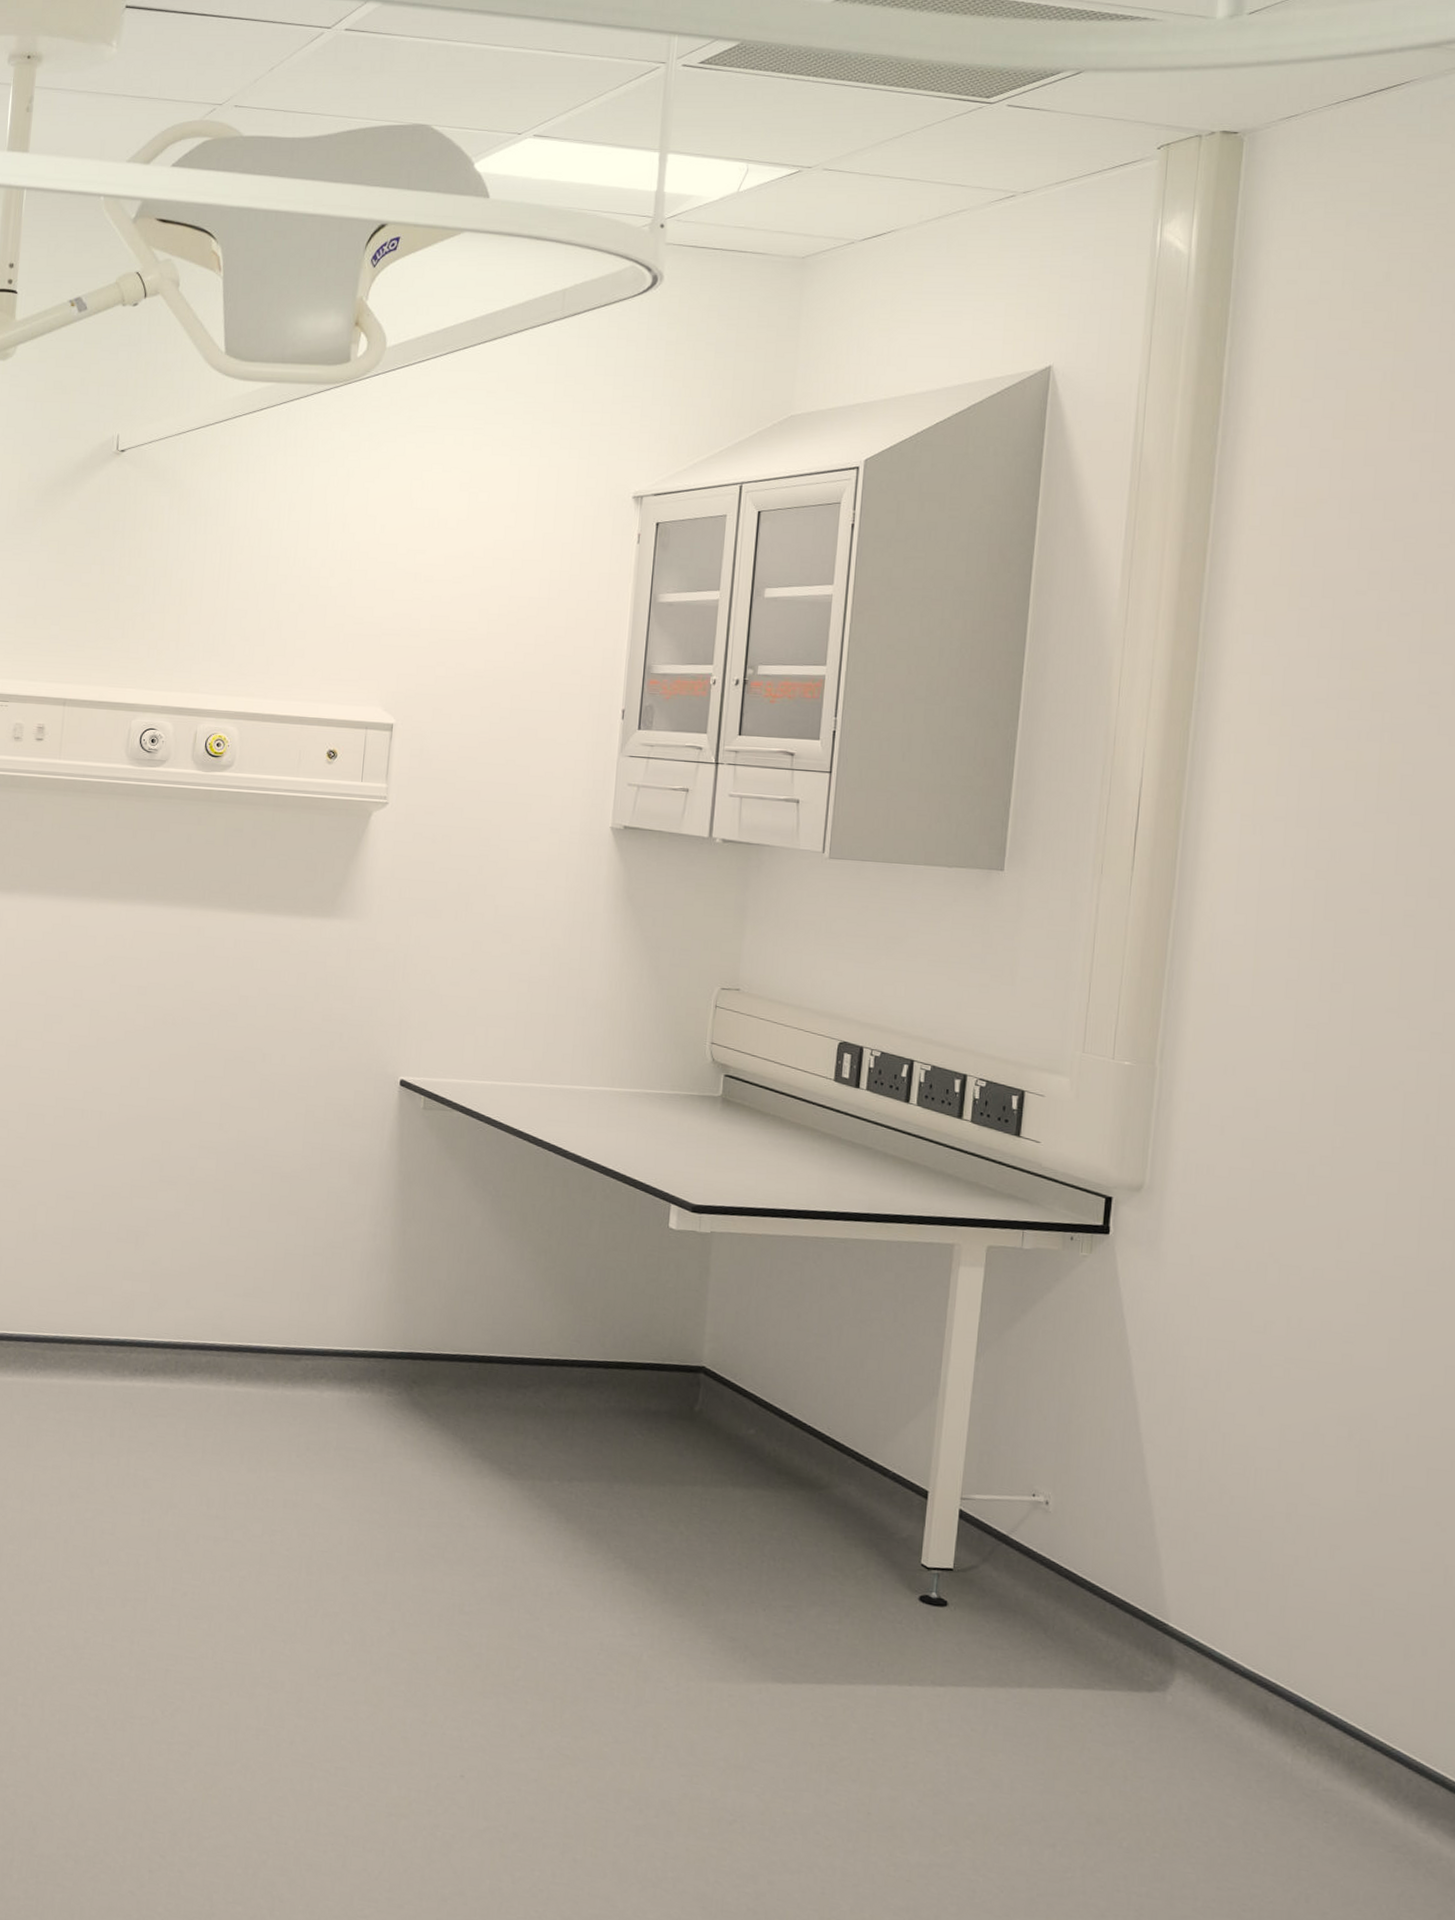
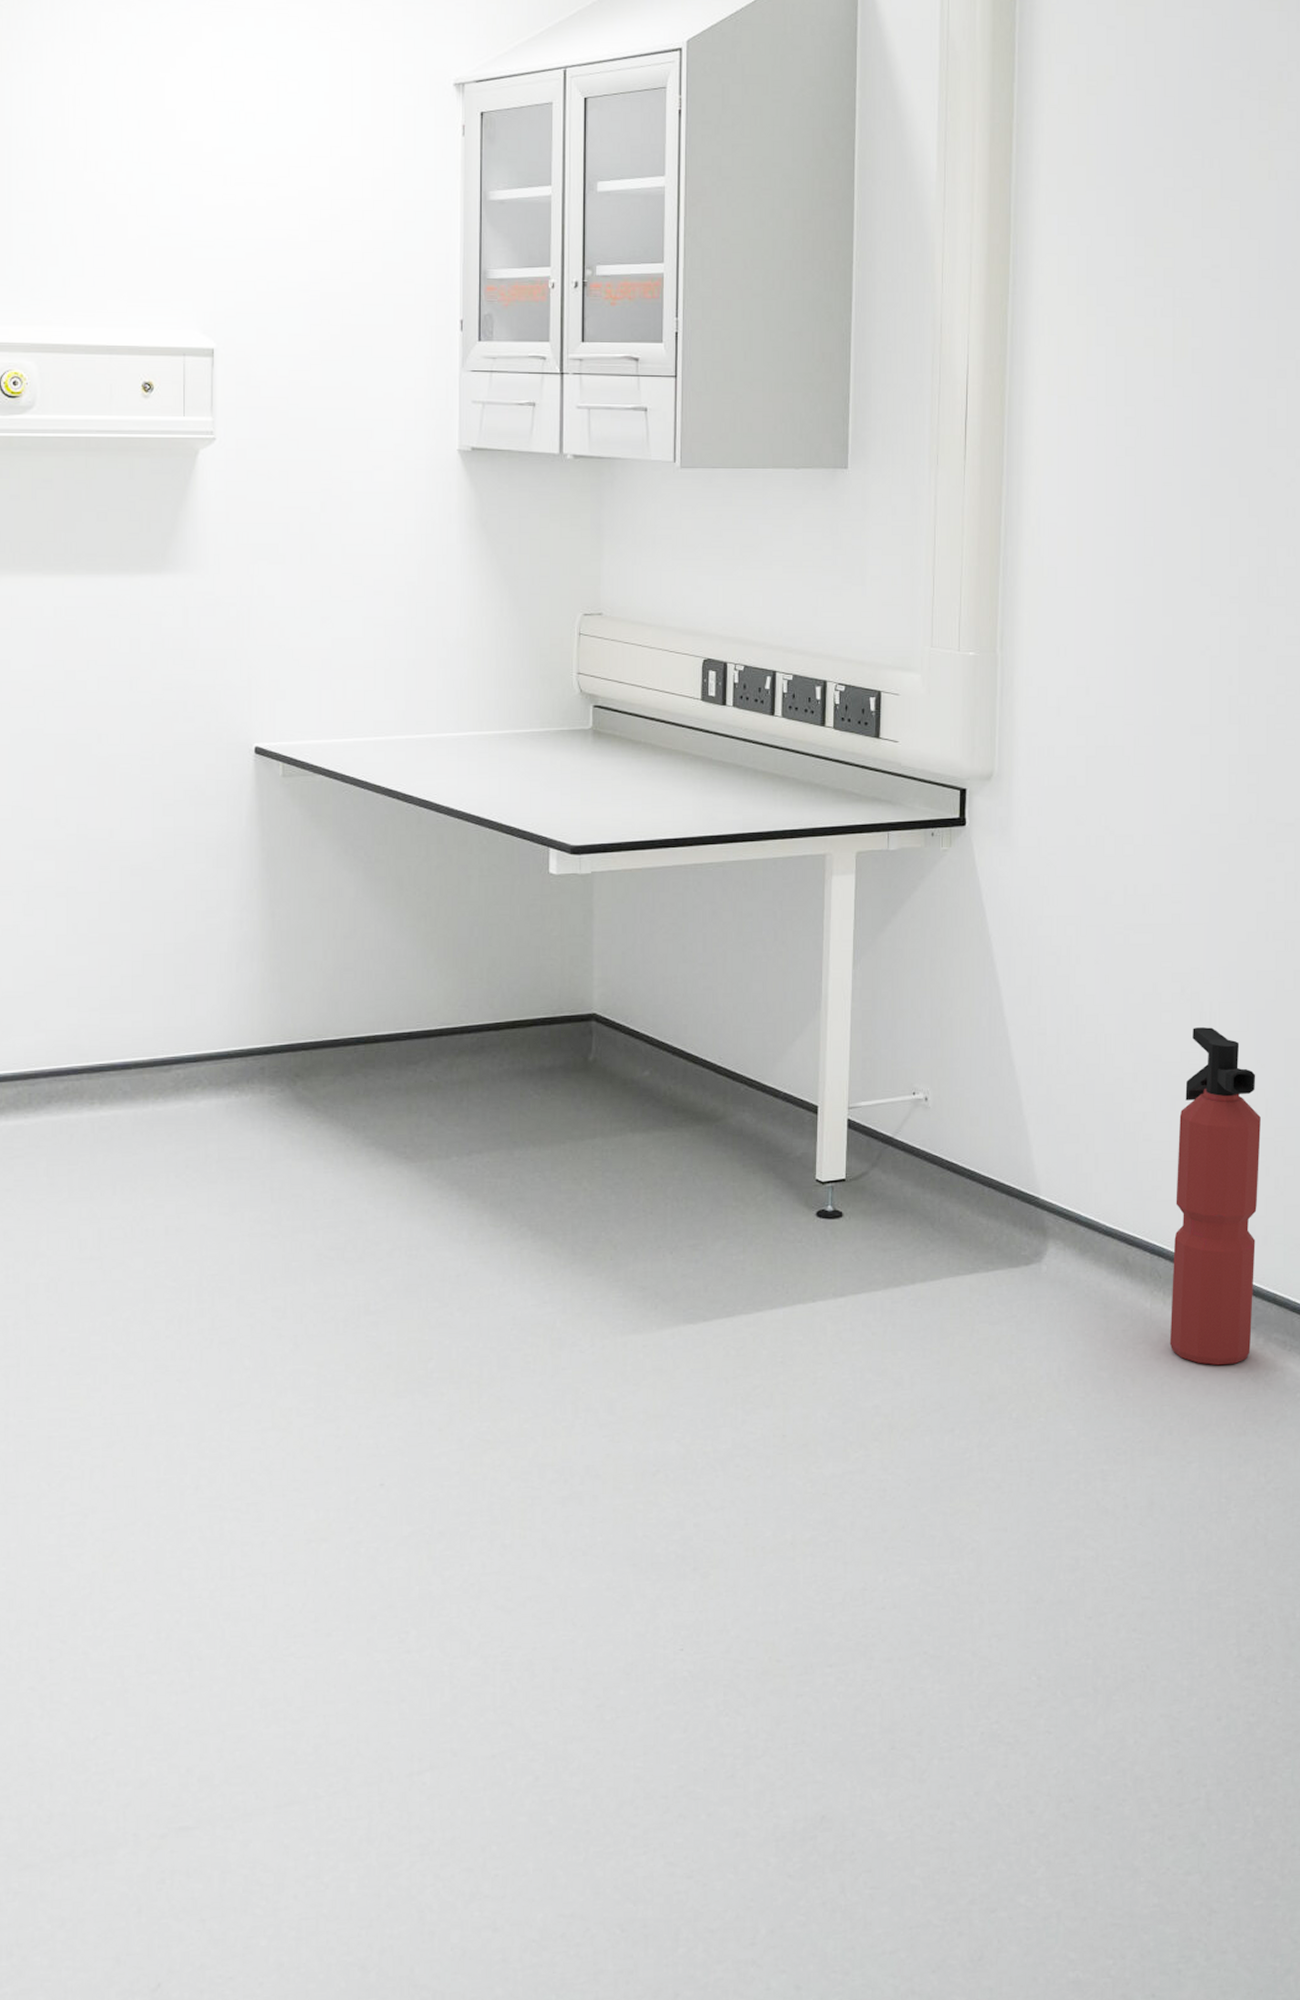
fire extinguisher: none [1312,1476,1438,1843] -> present [1169,1027,1261,1366]

